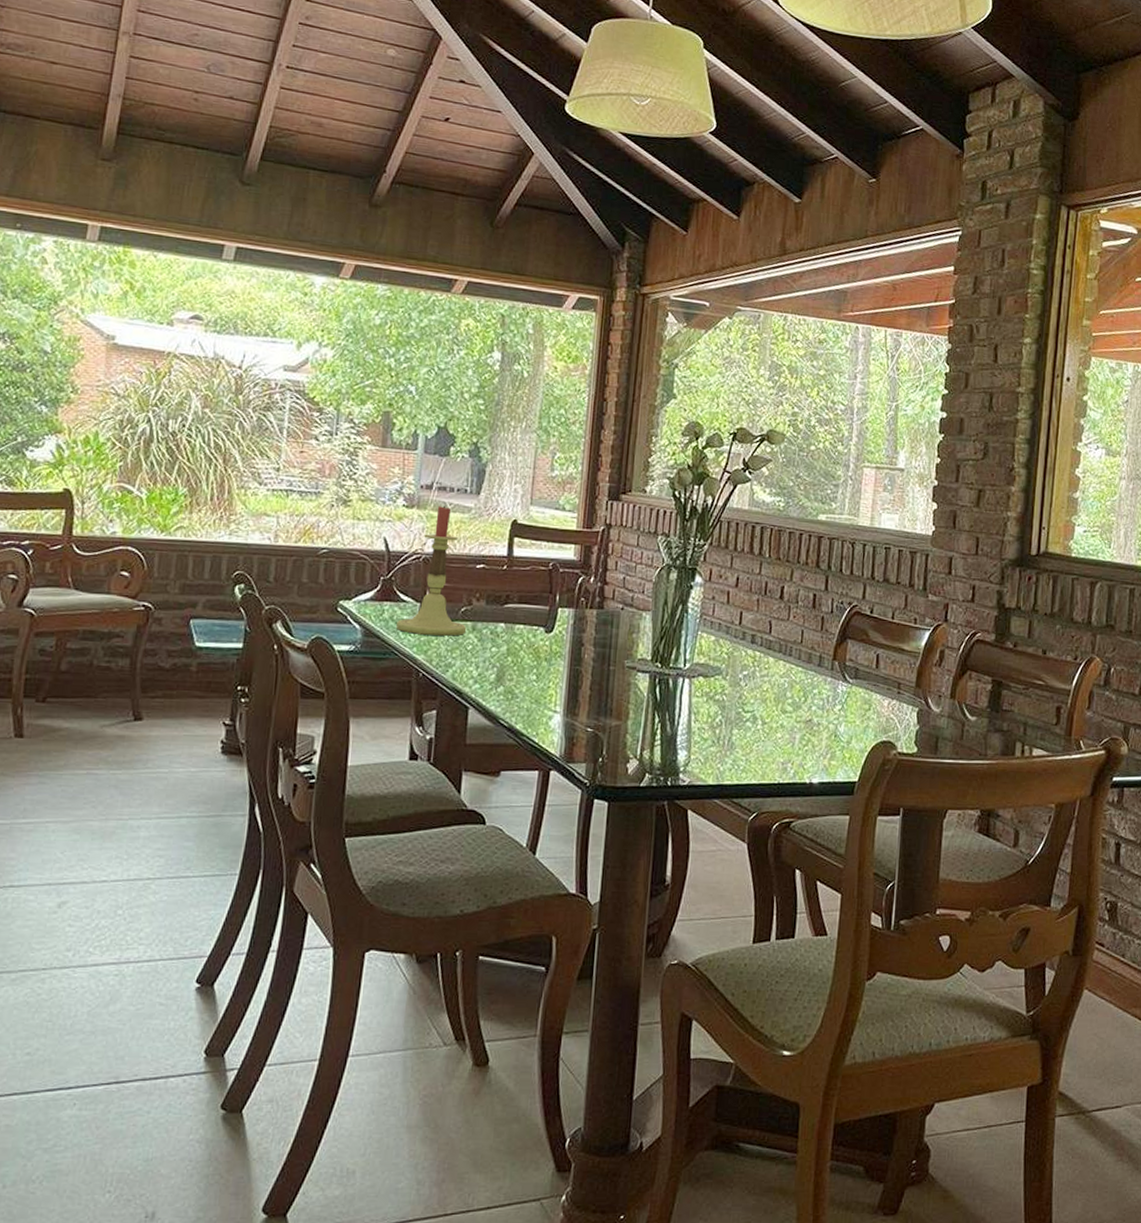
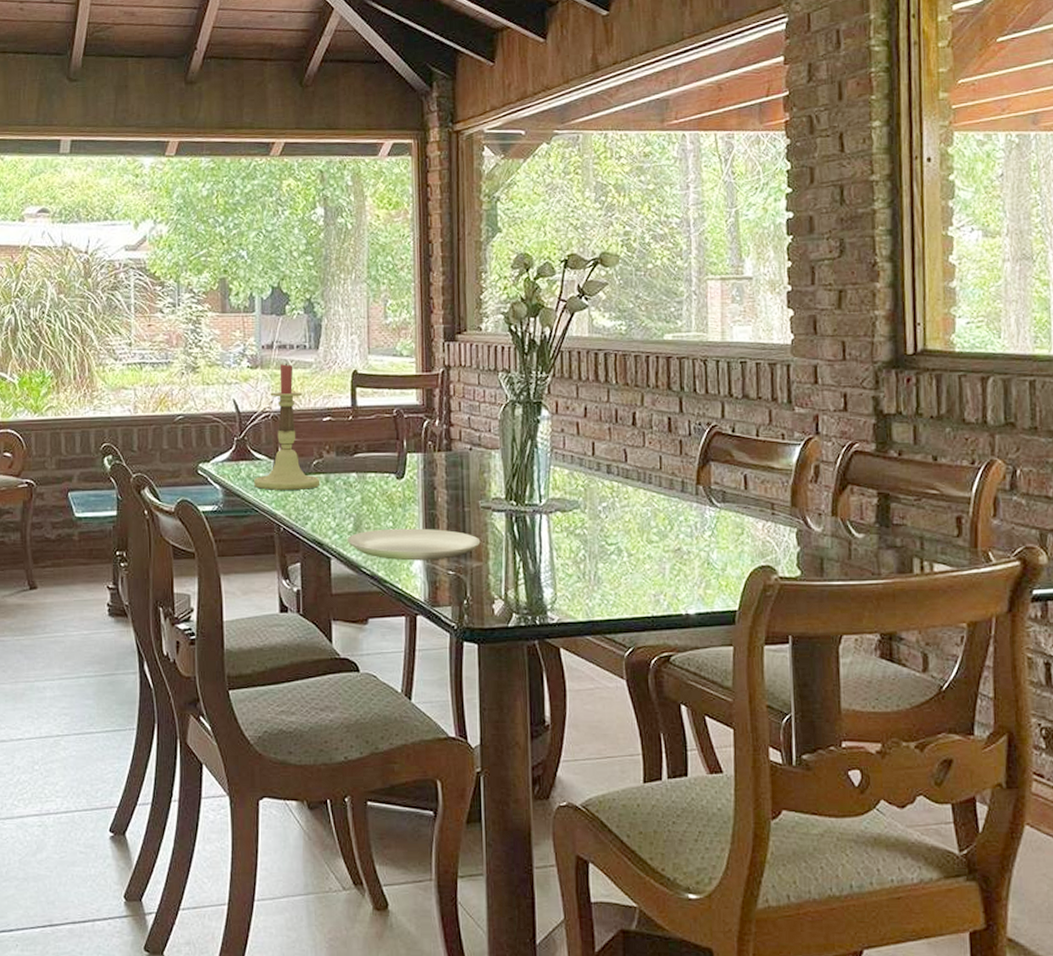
plate: none [487,681,622,717] -> present [346,528,481,561]

